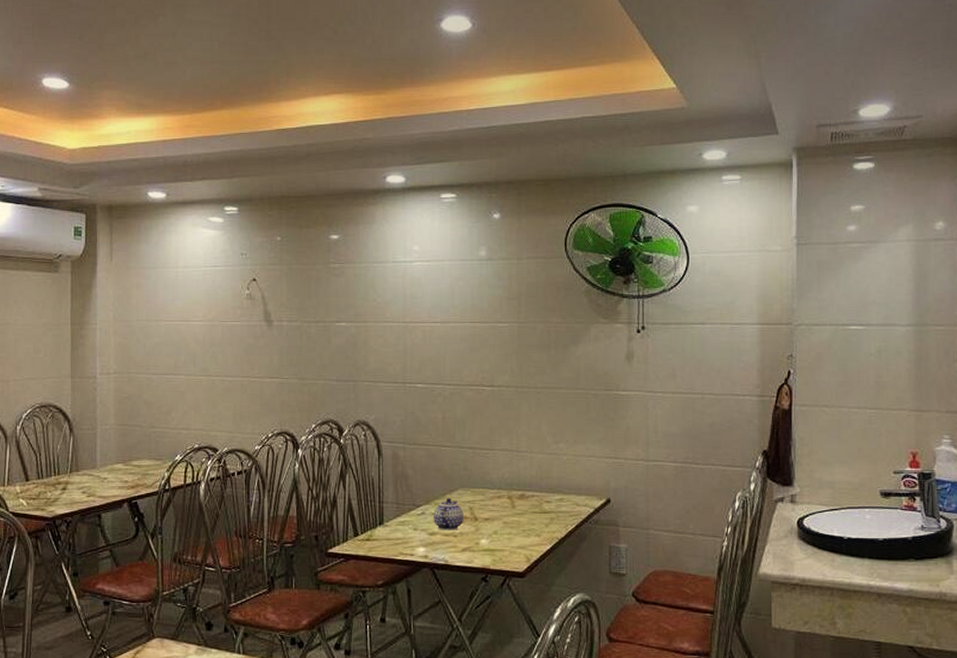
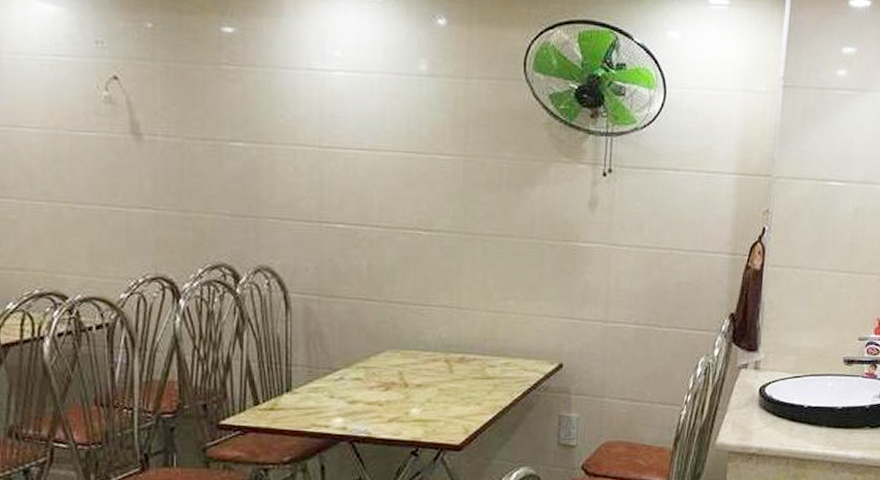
teapot: present [433,498,464,531] -> none [354,361,391,398]

